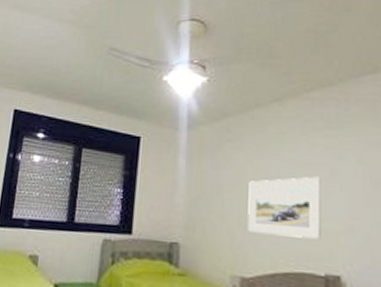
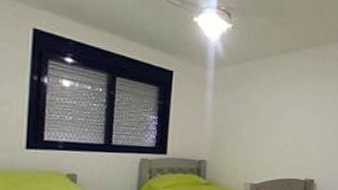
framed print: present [247,176,321,239] -> none [257,112,308,156]

